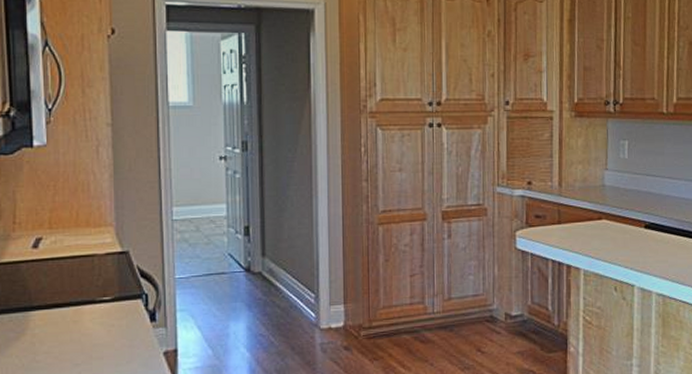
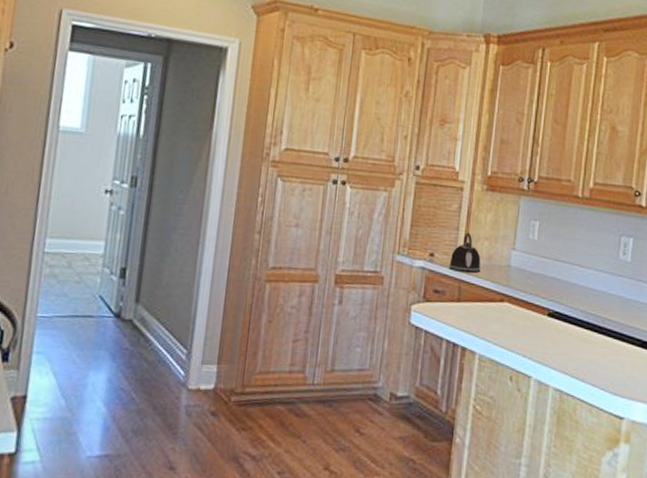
kettle: none [547,158,577,197] -> present [449,232,481,274]

